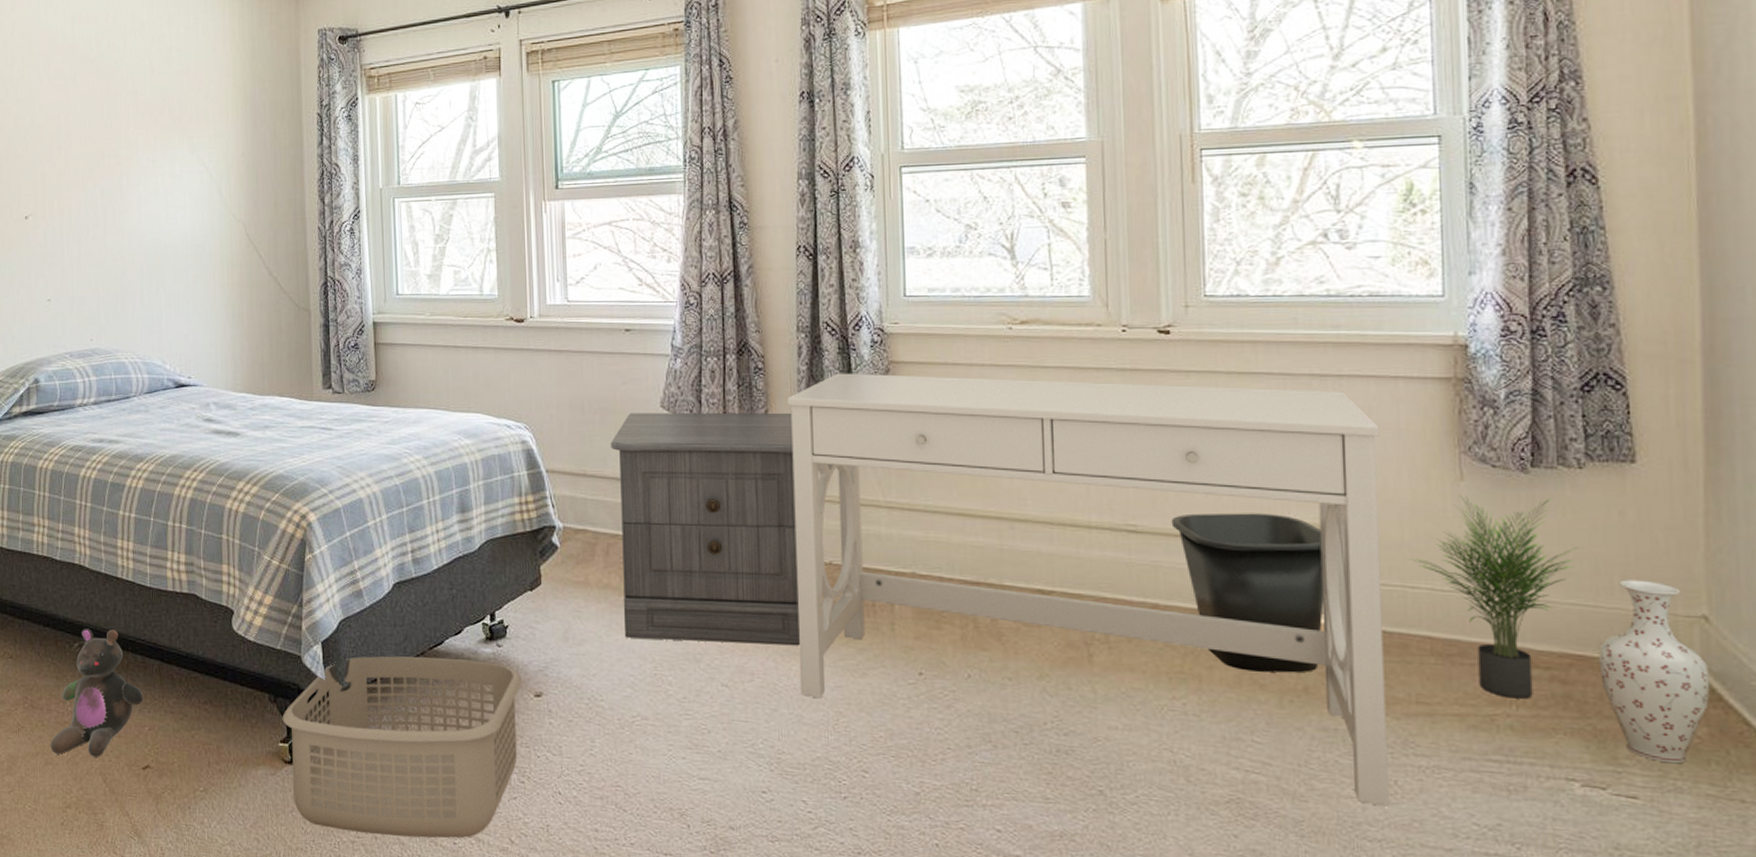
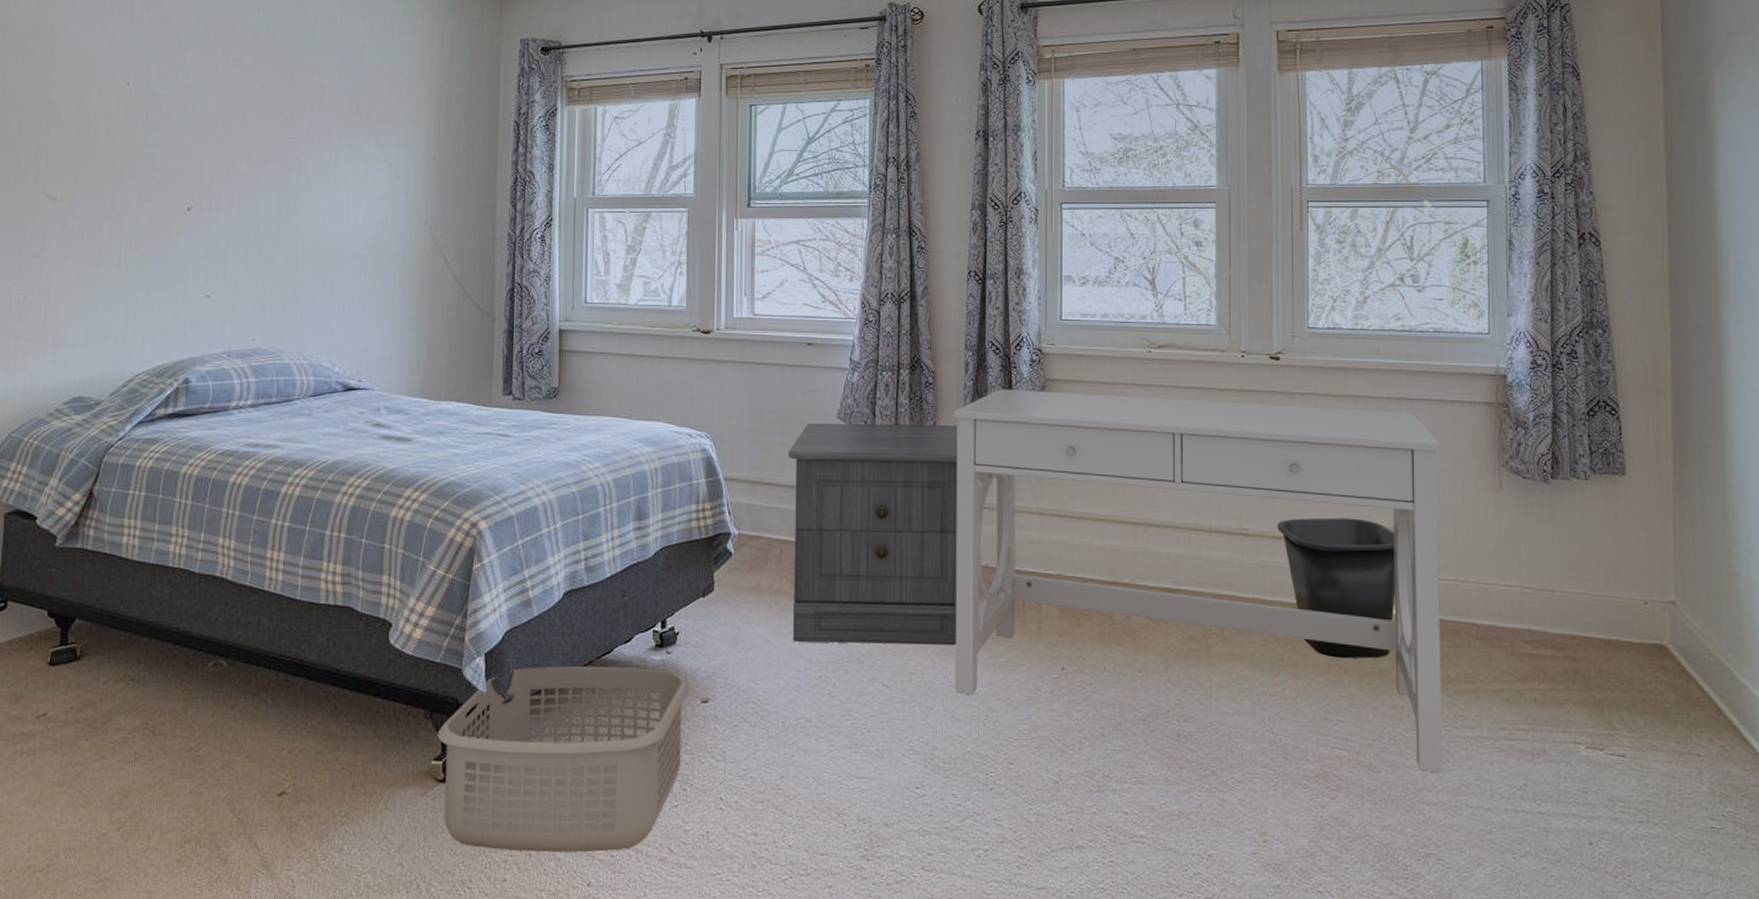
stuffed bear: present [50,628,144,757] -> none [171,645,284,785]
potted plant: present [1411,494,1579,699] -> none [1462,501,1585,675]
vase: present [1598,579,1710,764] -> none [1598,572,1677,726]

